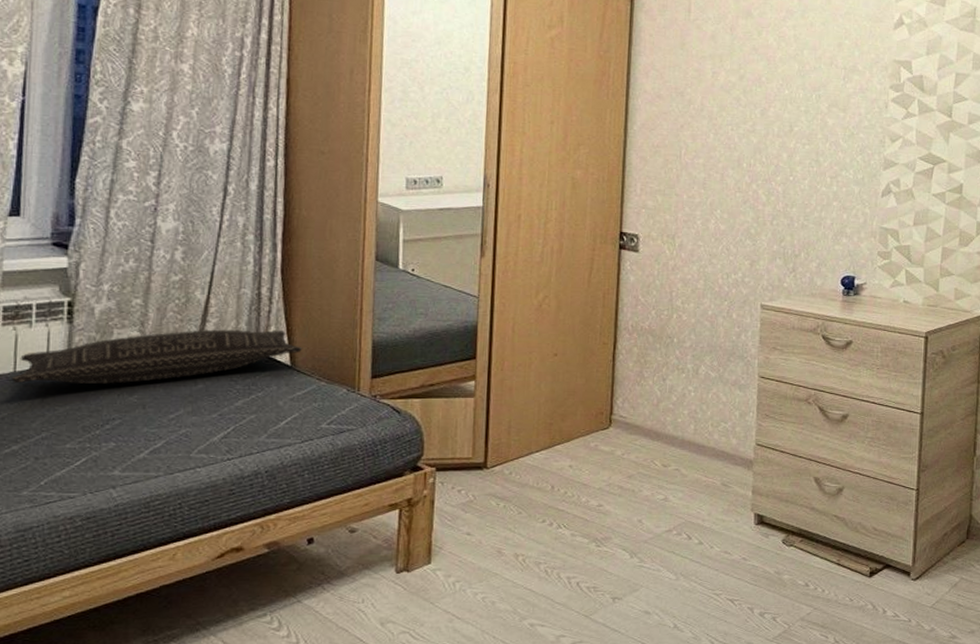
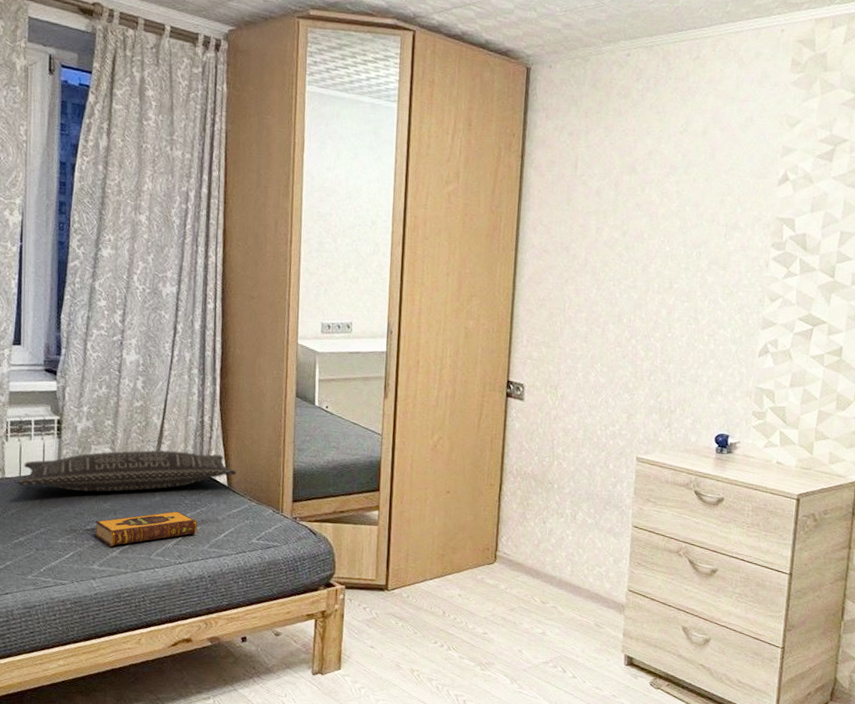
hardback book: none [116,398,253,447] -> present [95,510,198,546]

